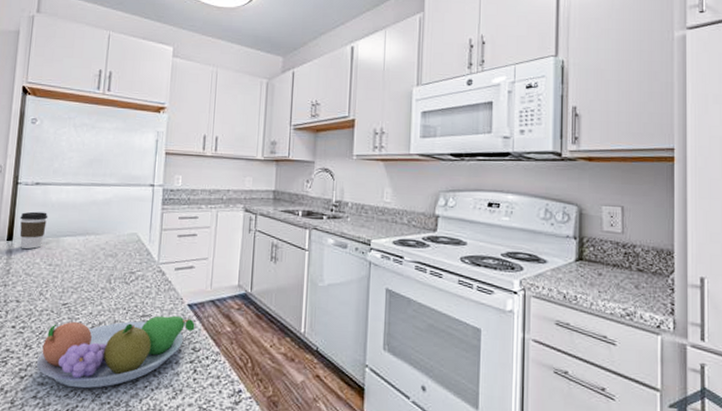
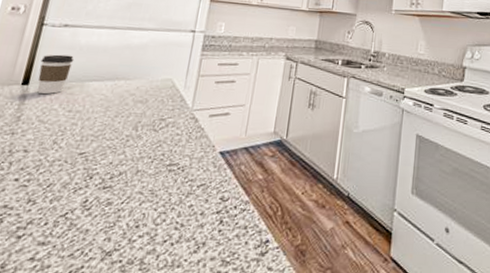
fruit bowl: present [37,315,195,389] -> none [39,164,226,247]

